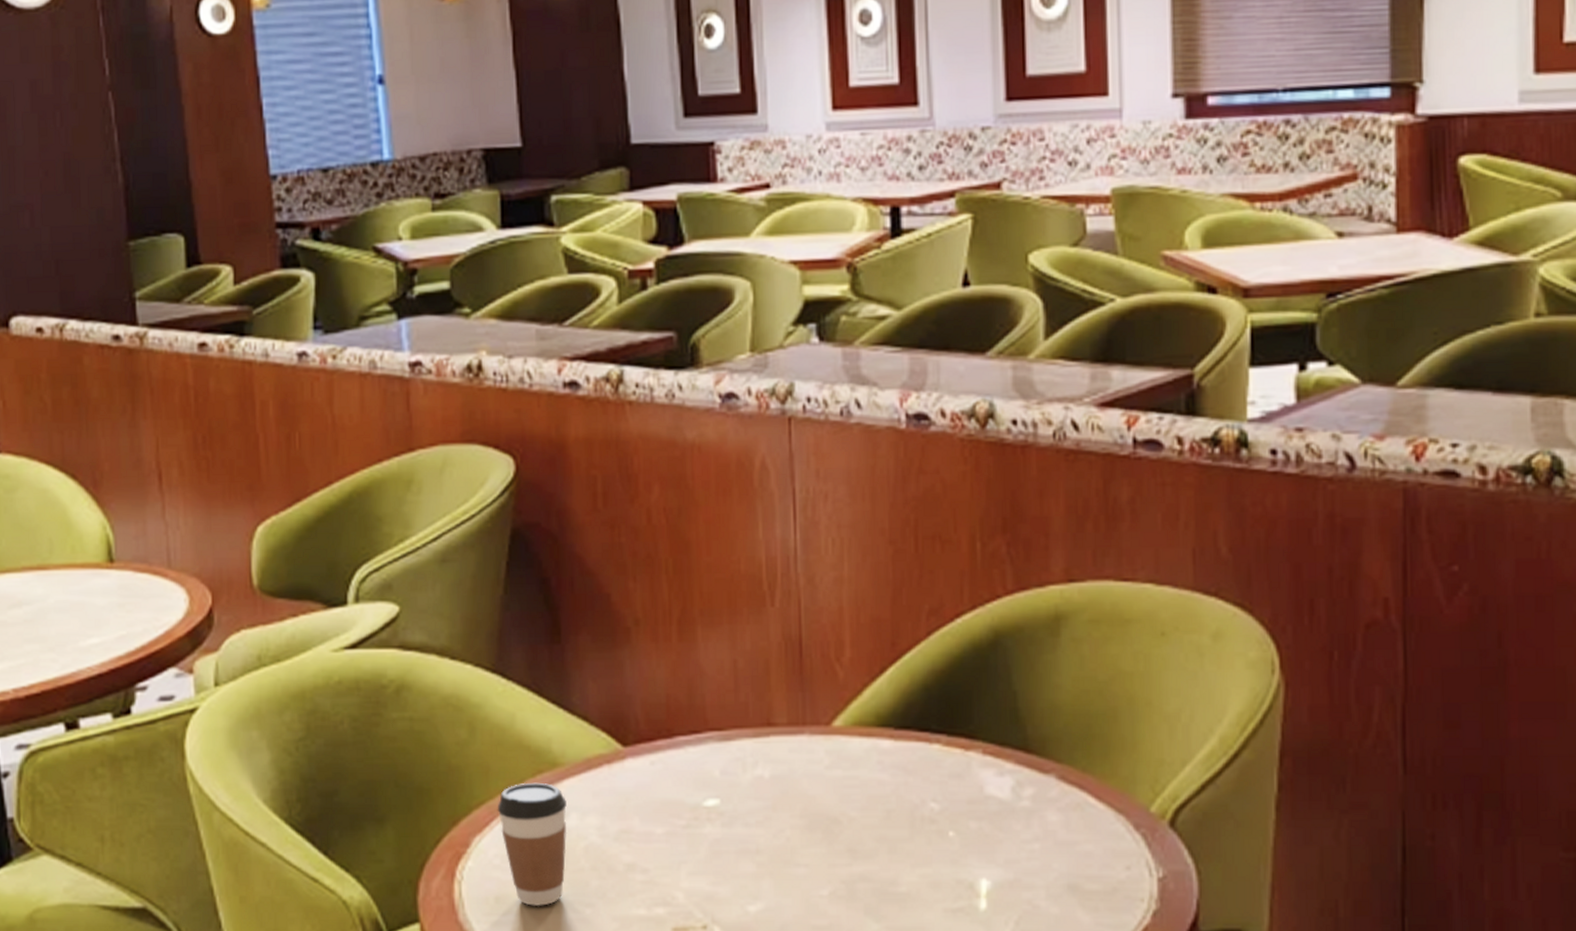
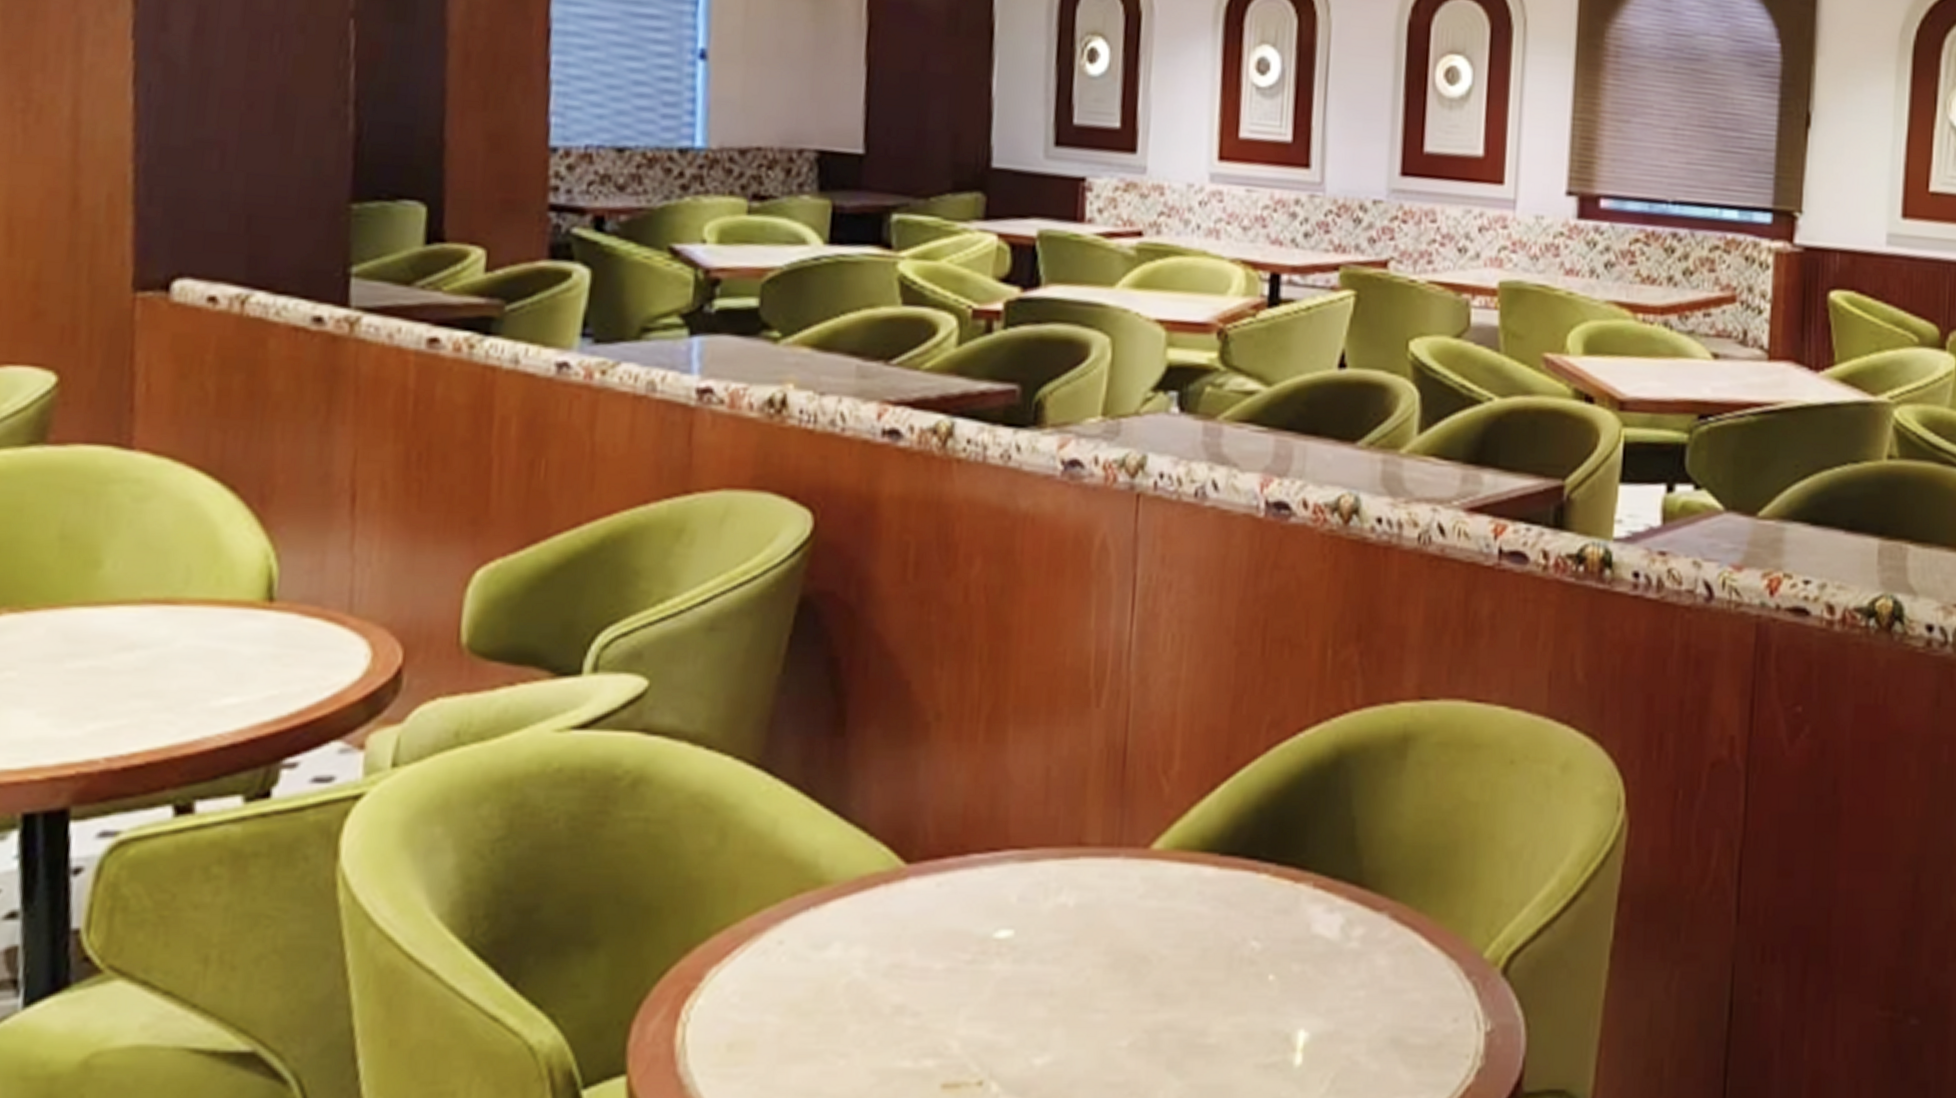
coffee cup: present [497,782,567,906] -> none [742,903,830,1056]

